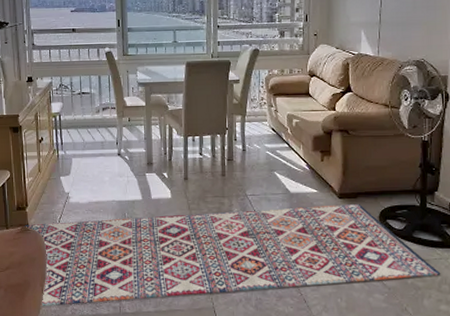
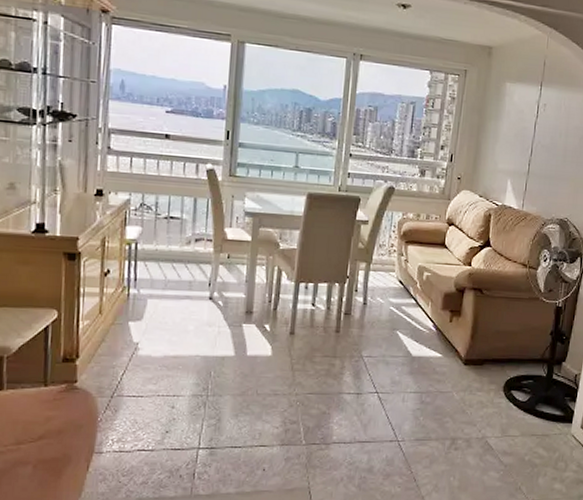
rug: present [24,203,441,307] -> none [70,371,559,489]

